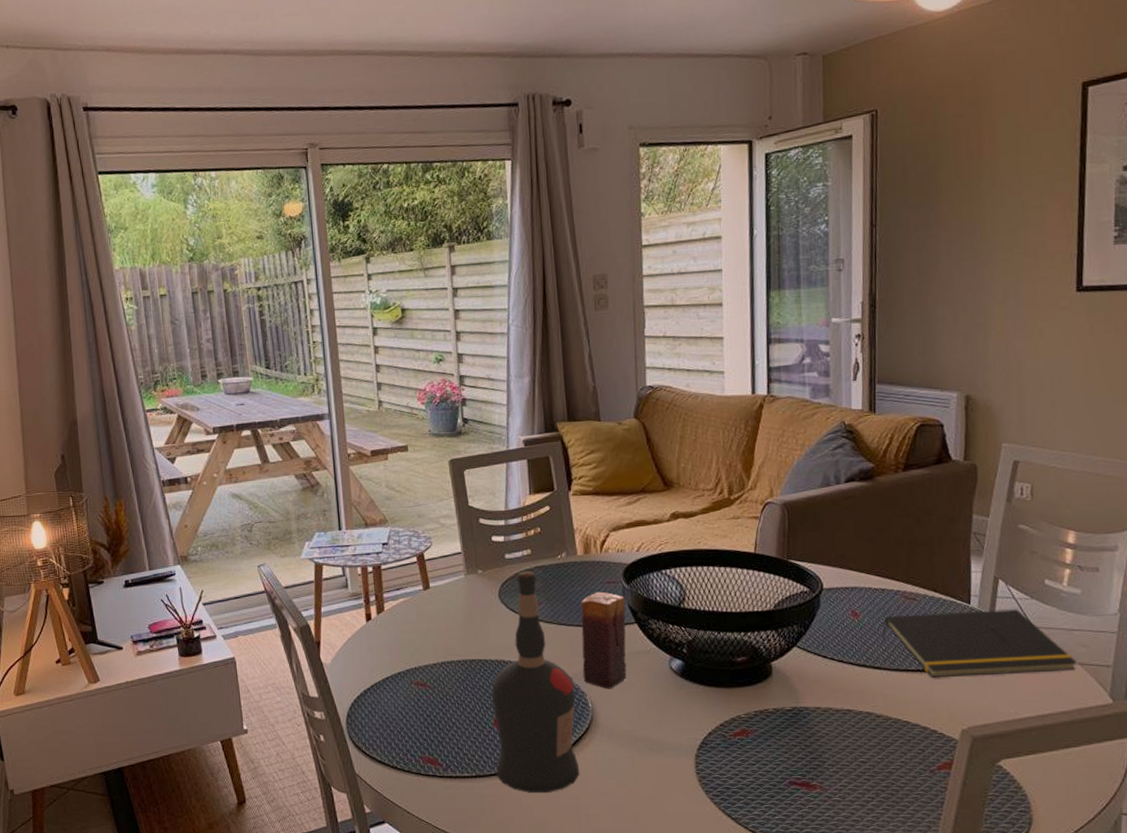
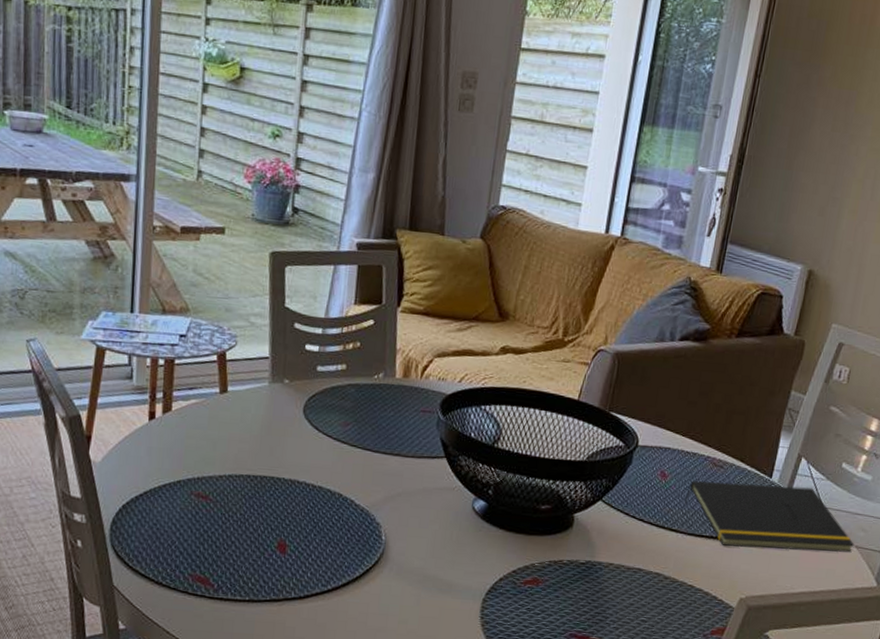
liquor bottle: present [492,571,579,794] -> none [271,387,370,625]
candle: present [581,591,627,689] -> none [380,419,438,524]

